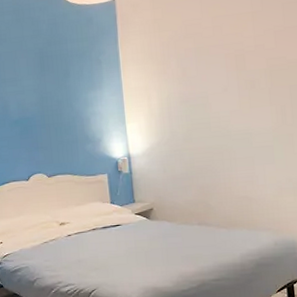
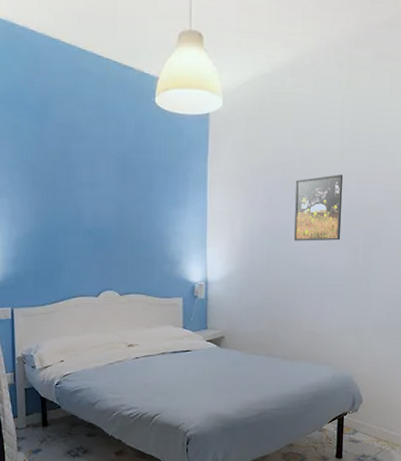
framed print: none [208,35,264,107] -> present [293,174,344,241]

